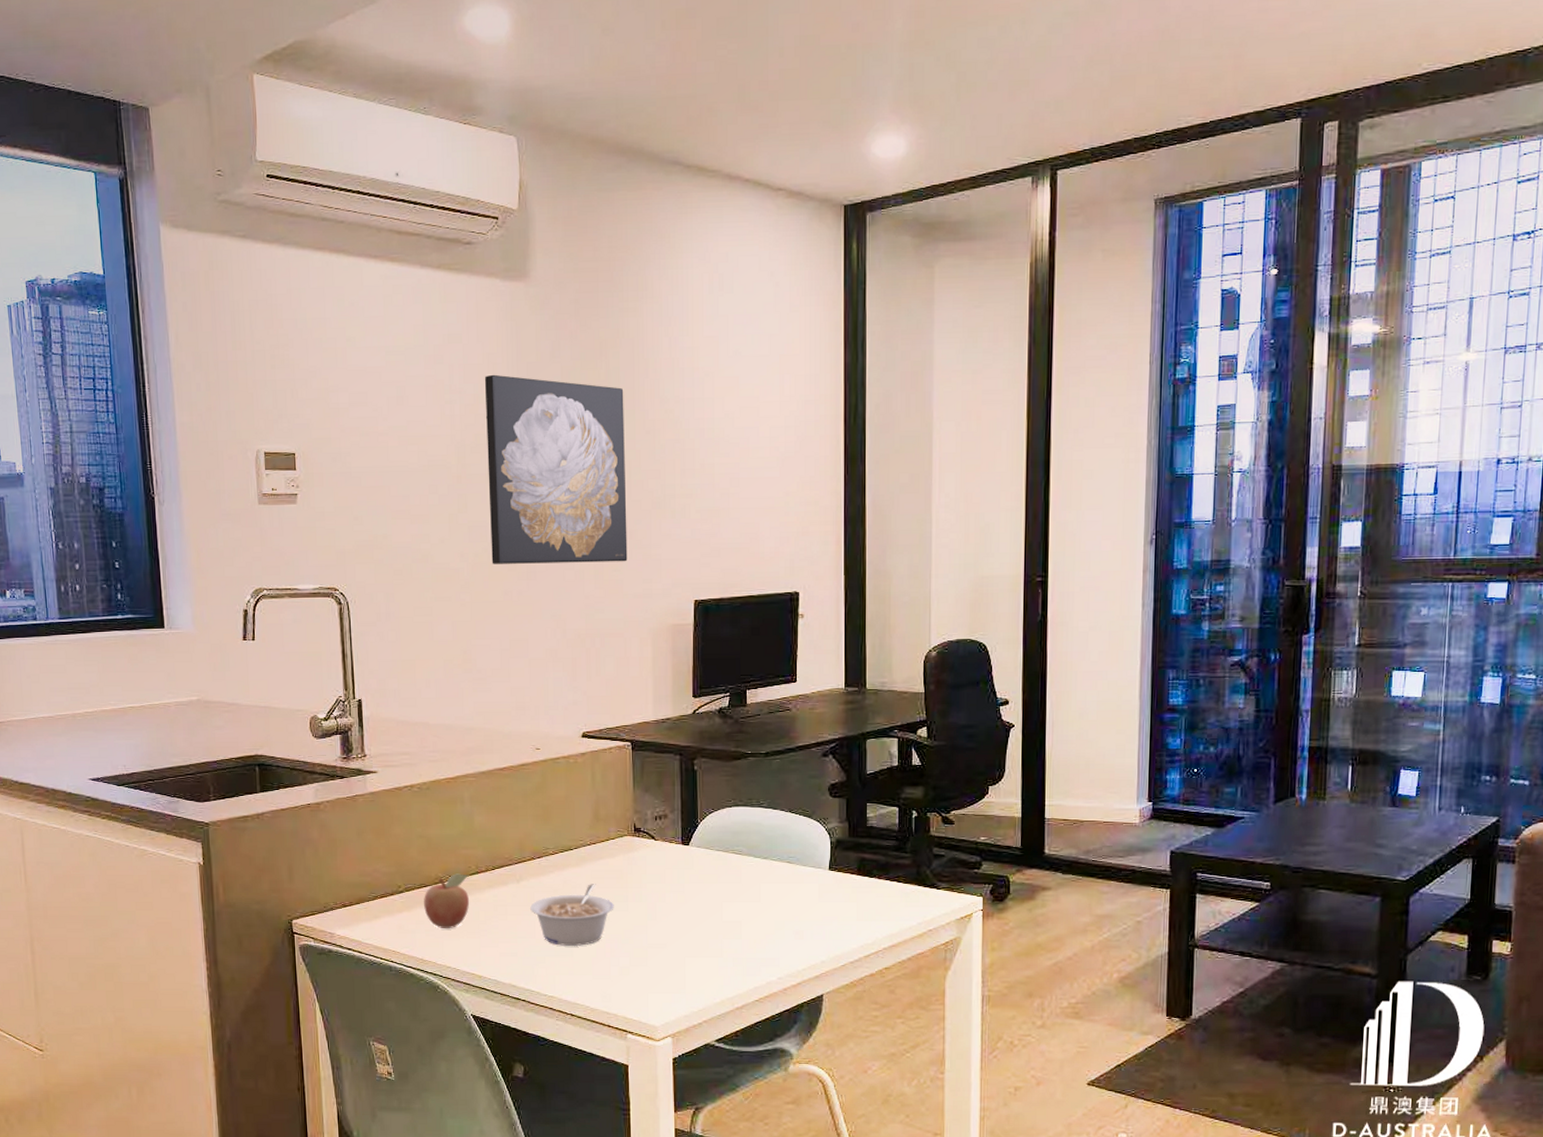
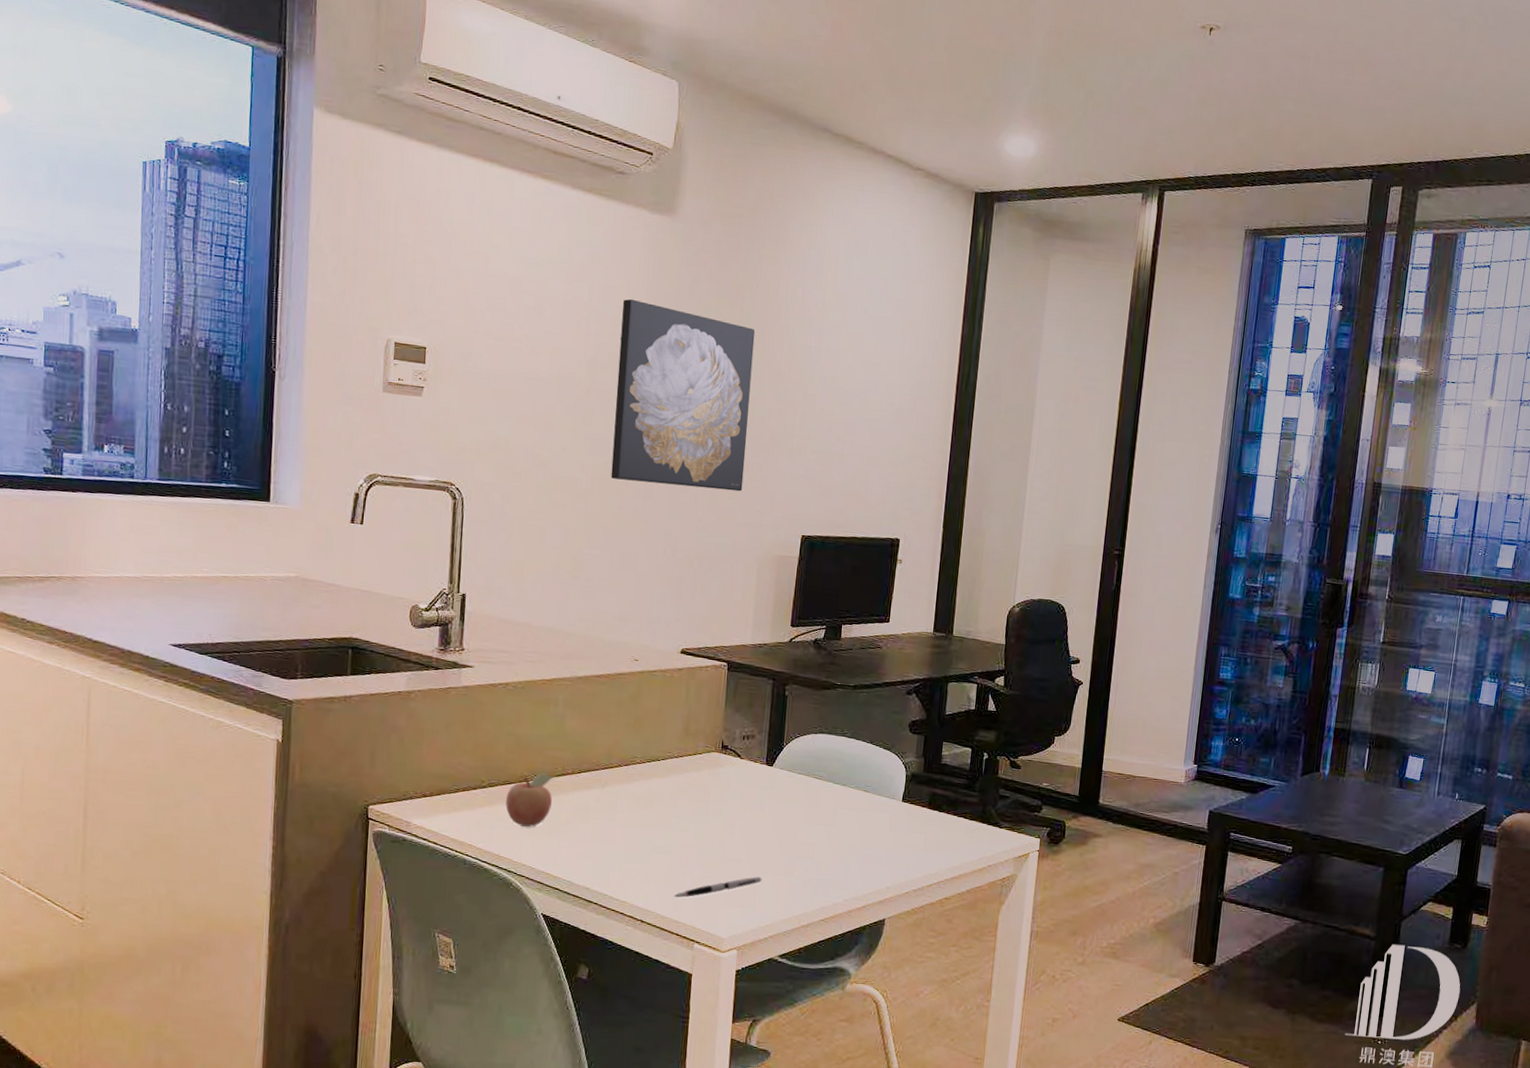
legume: present [530,884,614,947] -> none [612,795,695,855]
pen: none [602,961,690,988] -> present [674,877,762,898]

